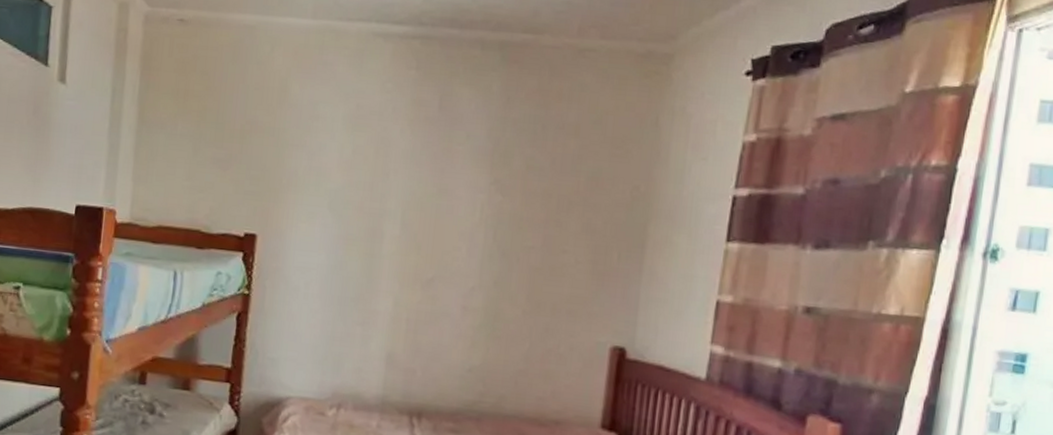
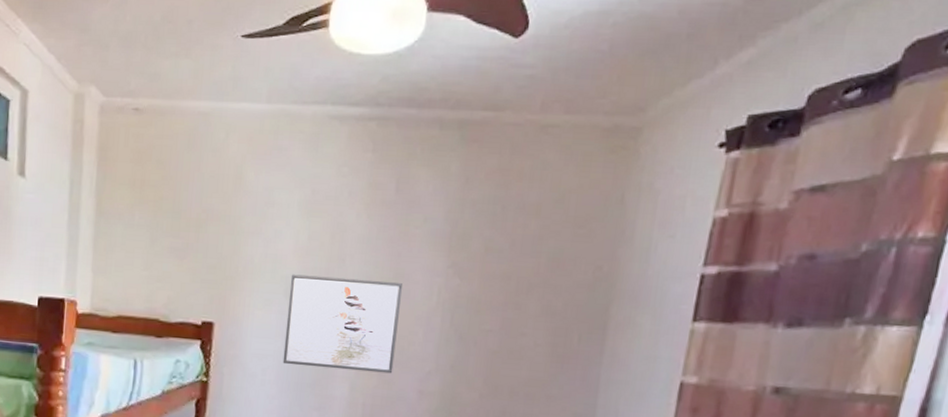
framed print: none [326,187,447,289] -> present [282,274,403,374]

